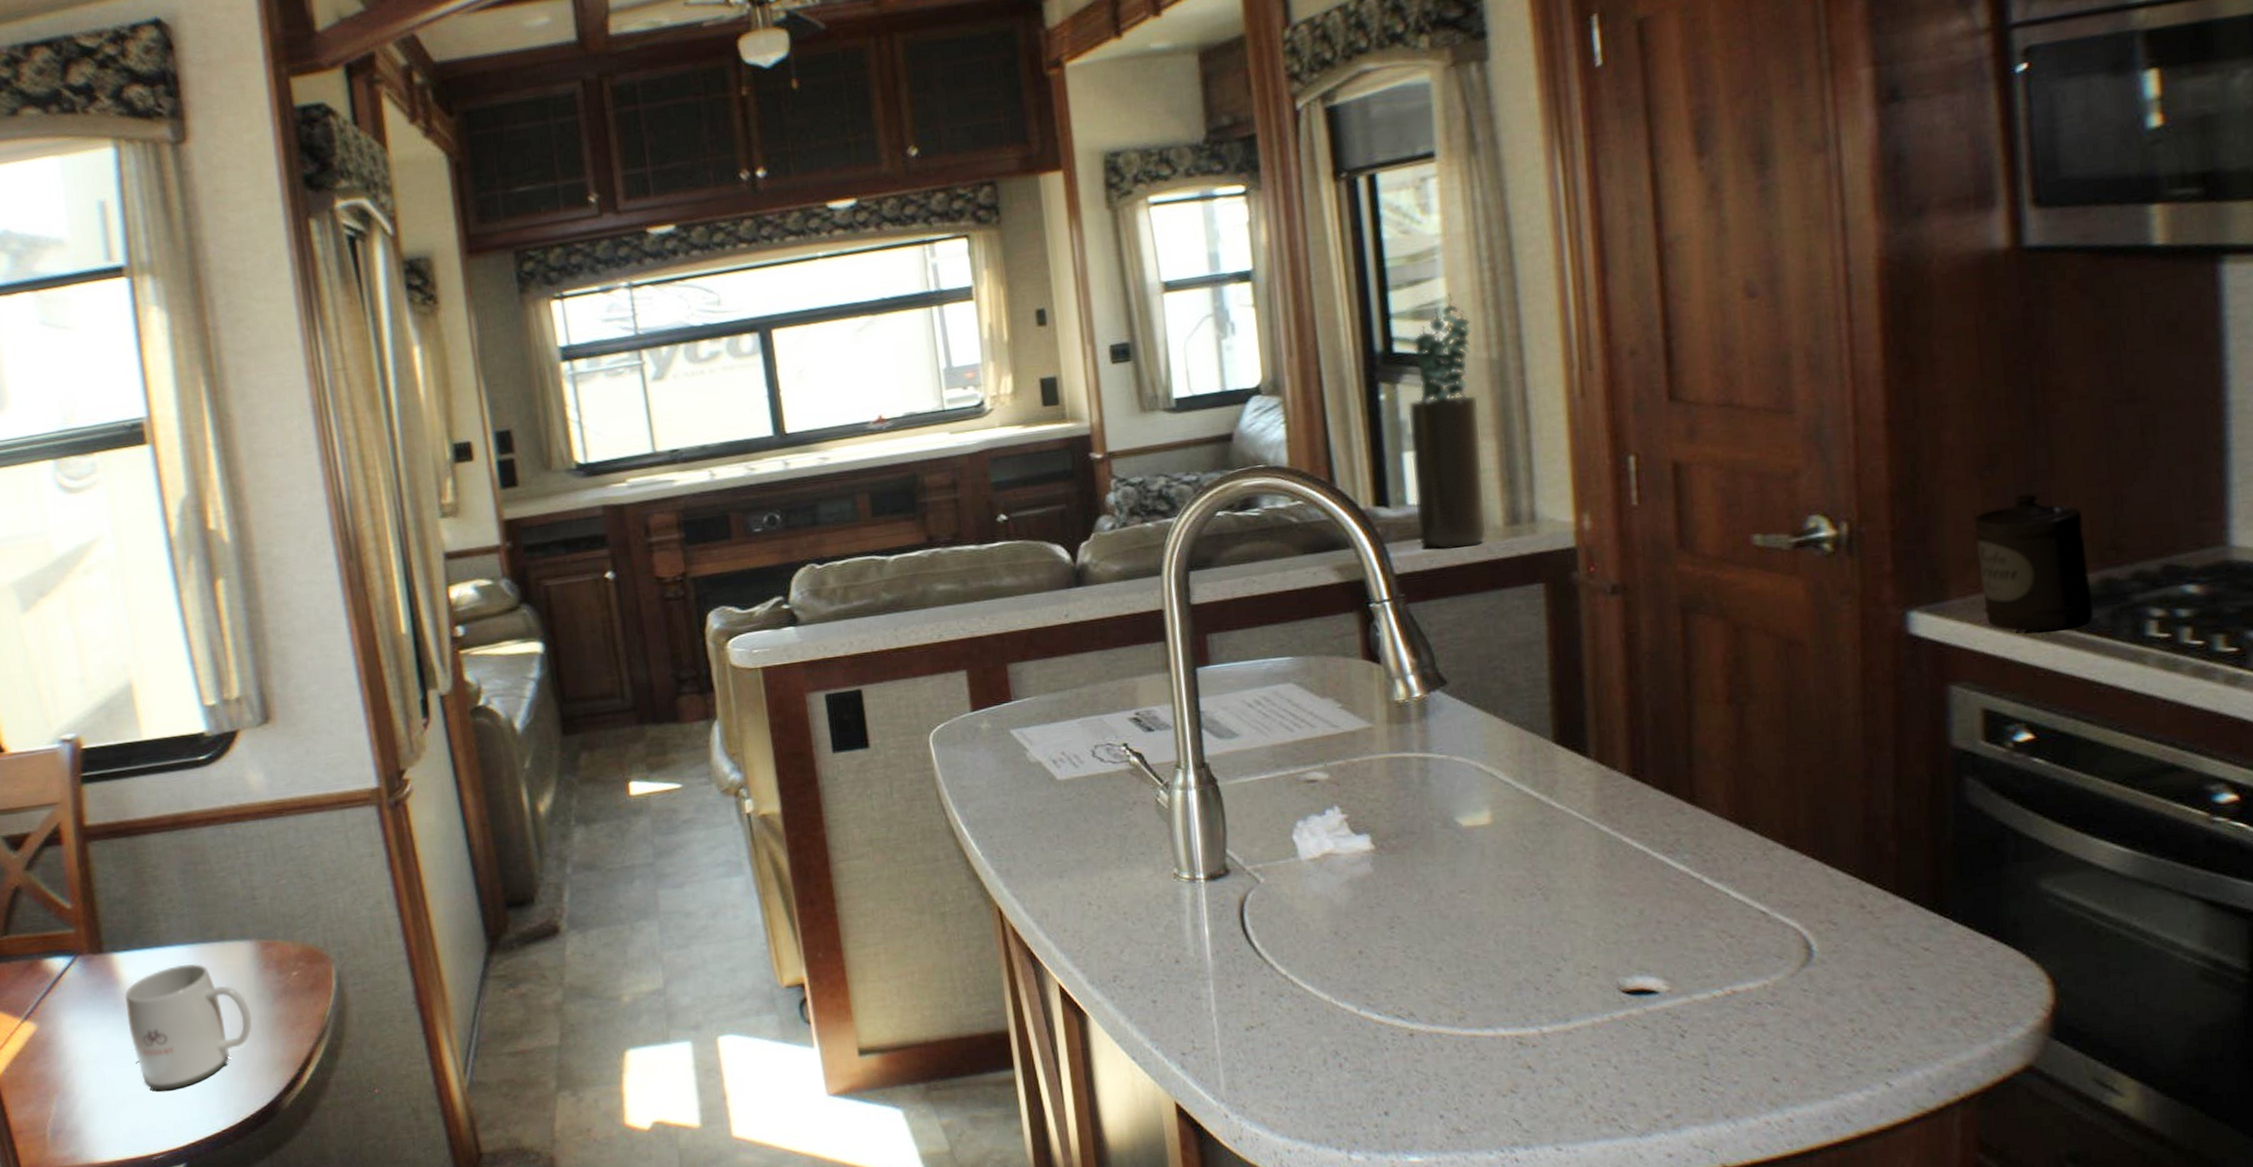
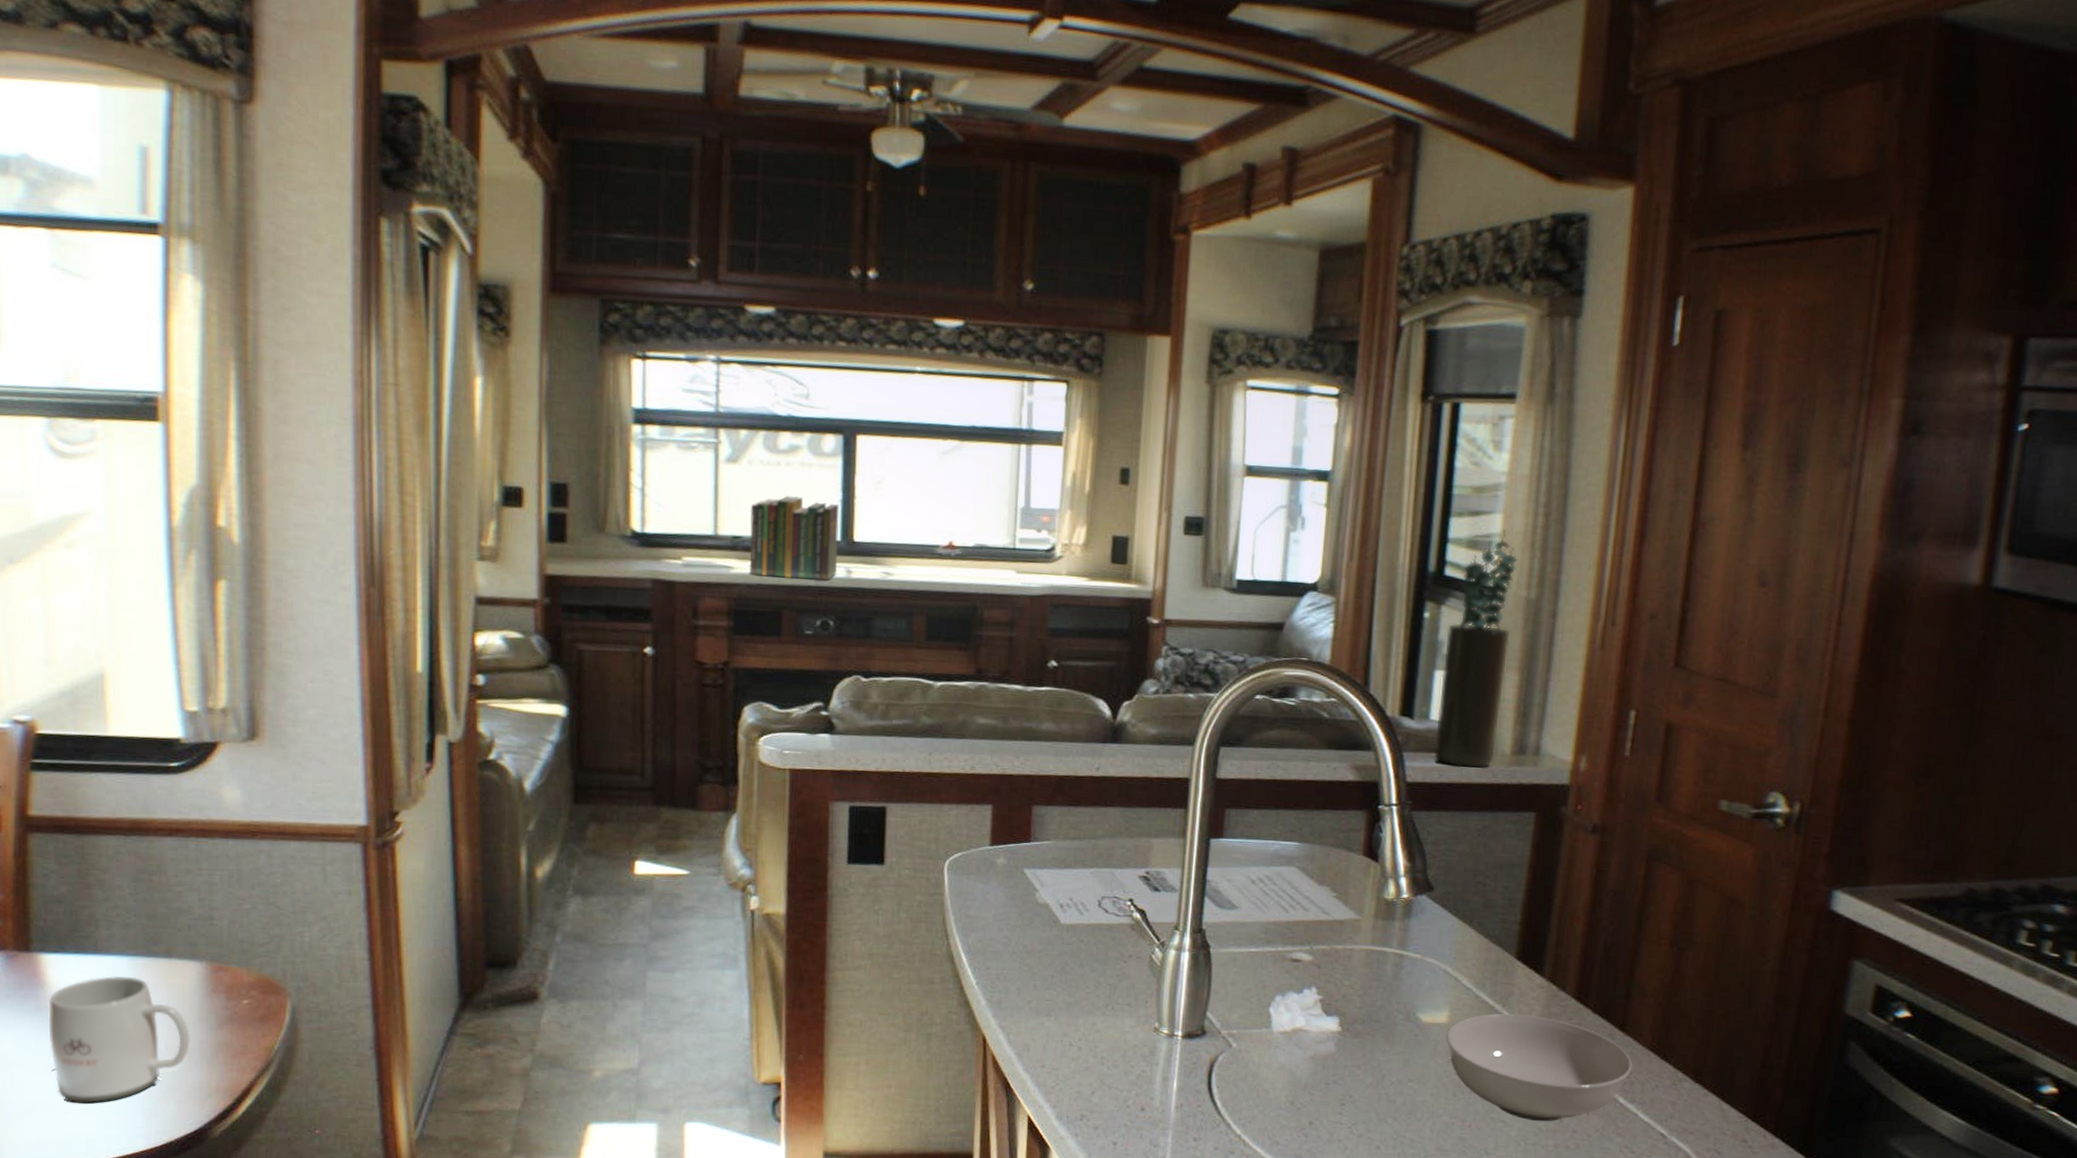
books: none [682,400,775,484] -> present [749,496,839,582]
bowl: none [1491,801,1712,917] -> present [1446,1013,1633,1122]
canister: present [1974,493,2094,632] -> none [1894,804,1990,927]

